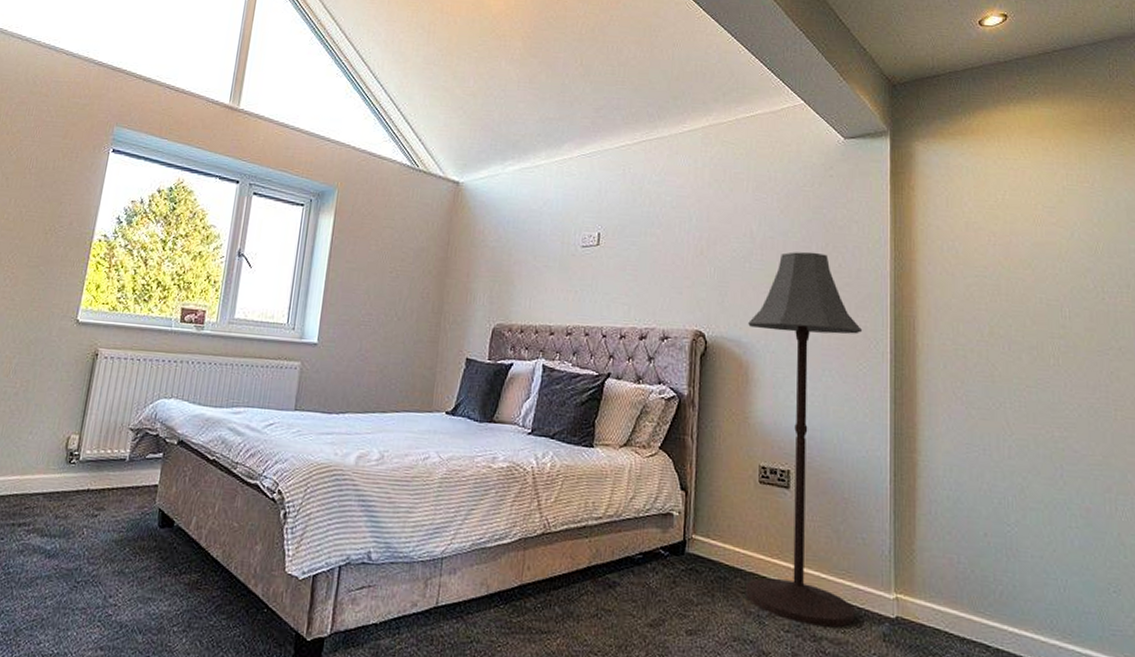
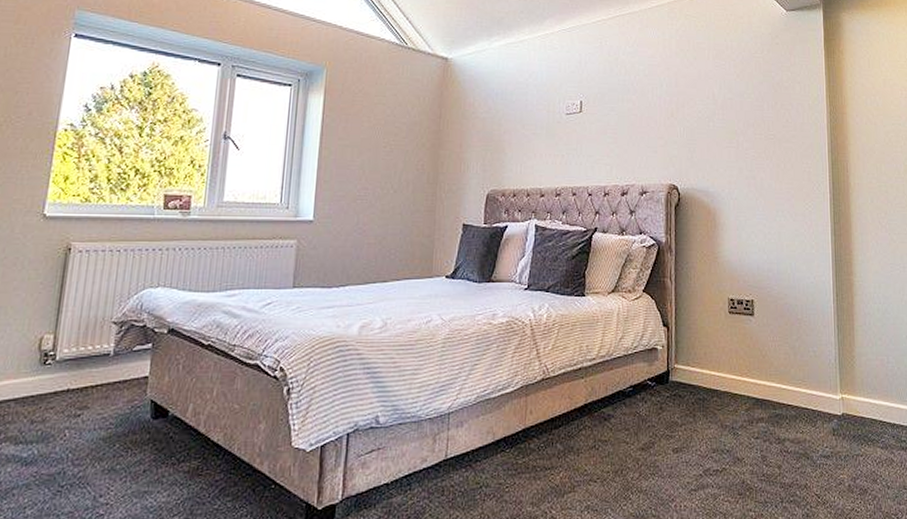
floor lamp: present [746,252,863,628] -> none [714,110,810,430]

